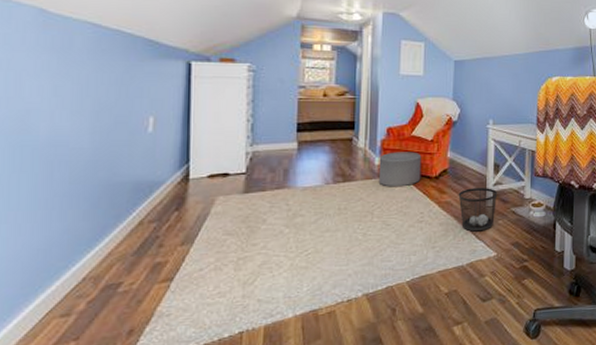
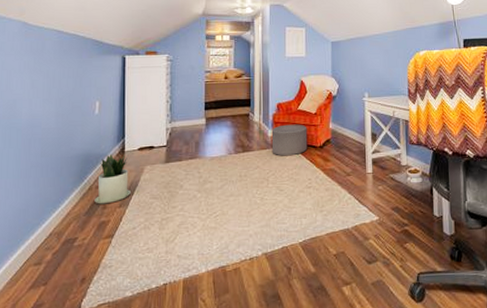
planter: none [147,182,197,242] -> present [94,154,131,204]
waste bin: present [458,188,497,232] -> none [341,156,376,197]

